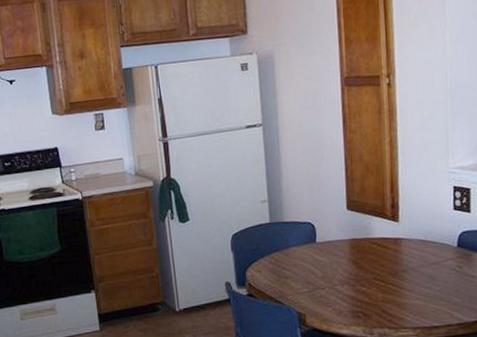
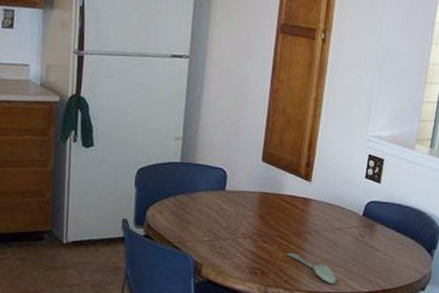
spoon: none [385,293,440,317] -> present [286,253,336,283]

